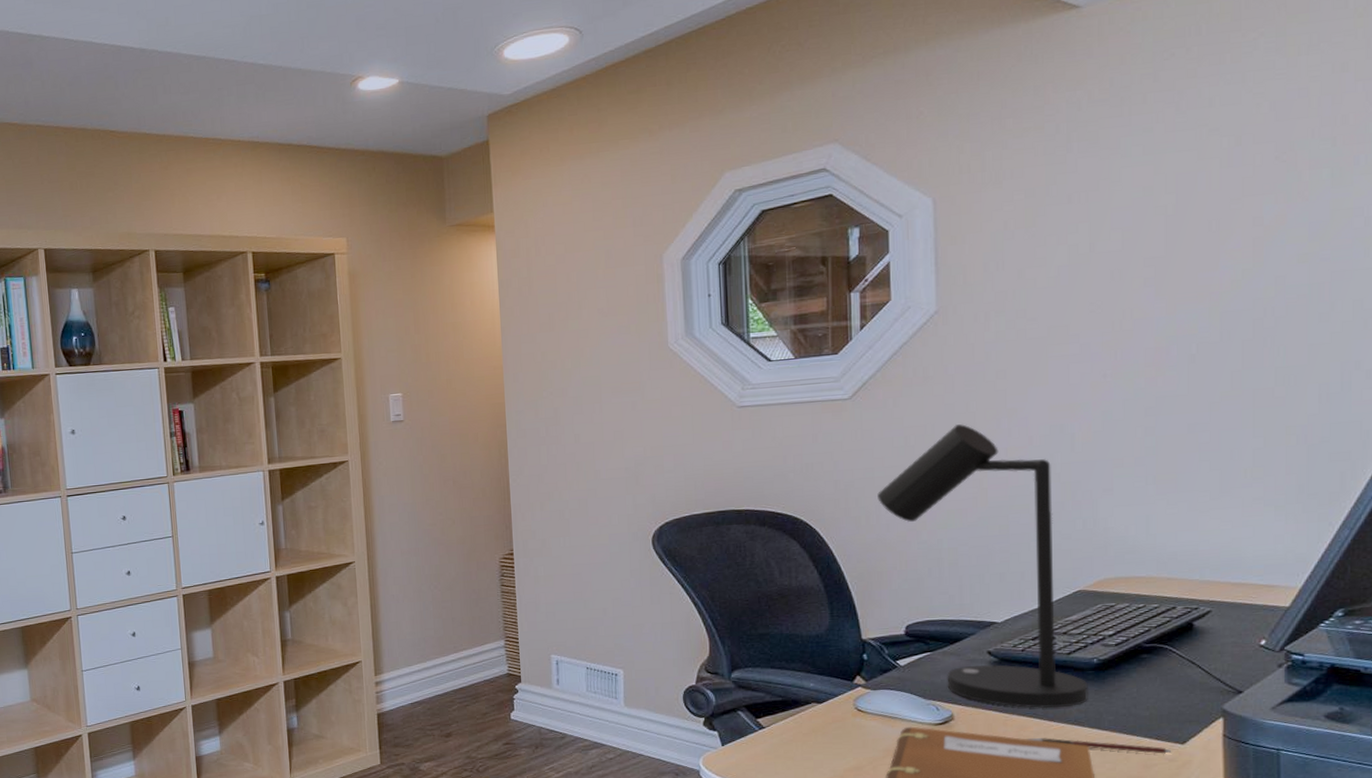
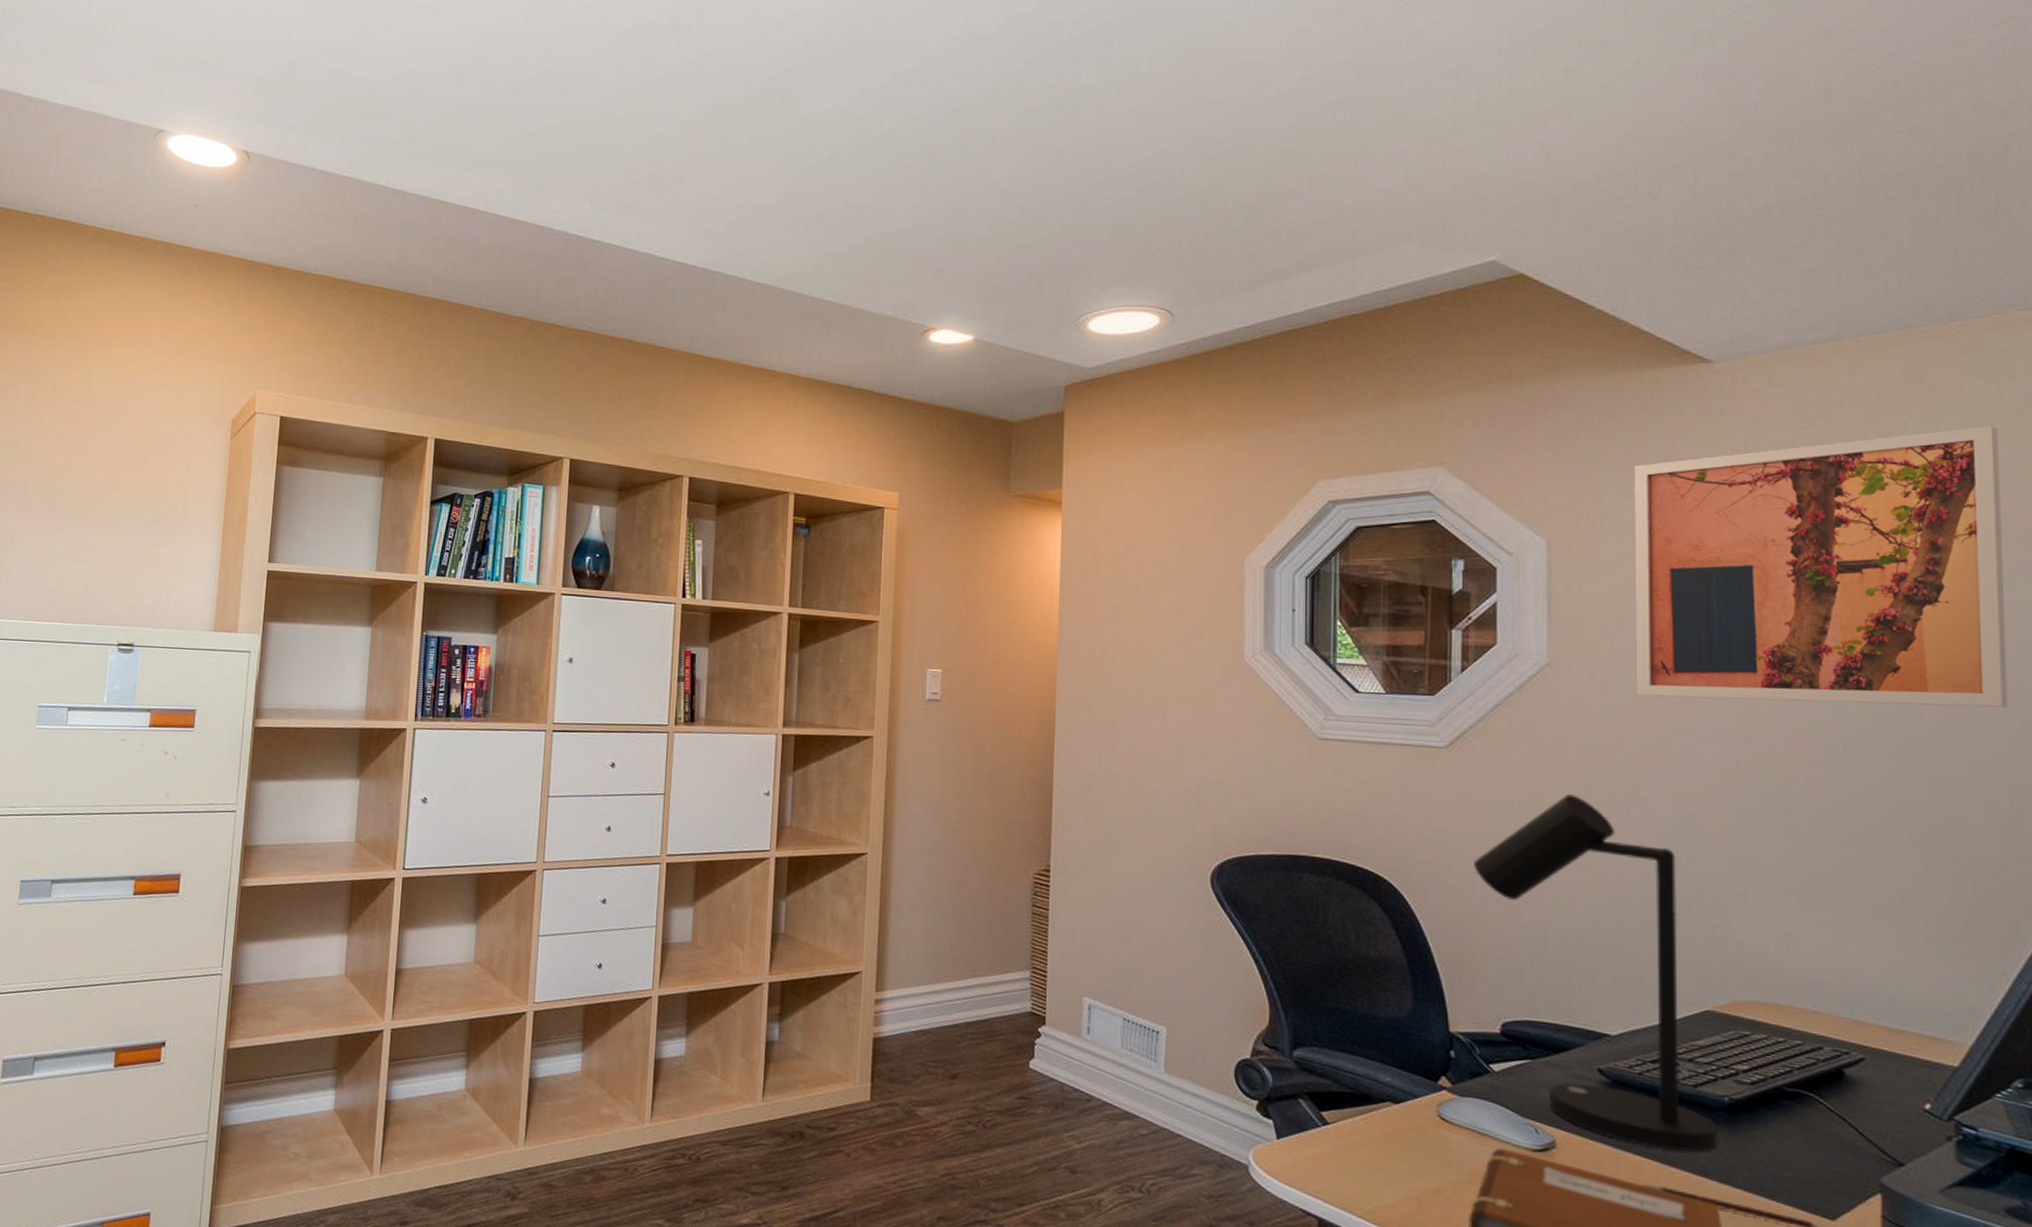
wall art: none [1010,32,1342,329] -> present [1633,425,2008,708]

